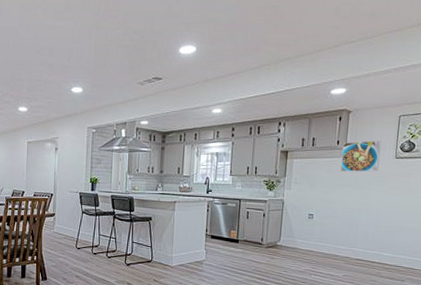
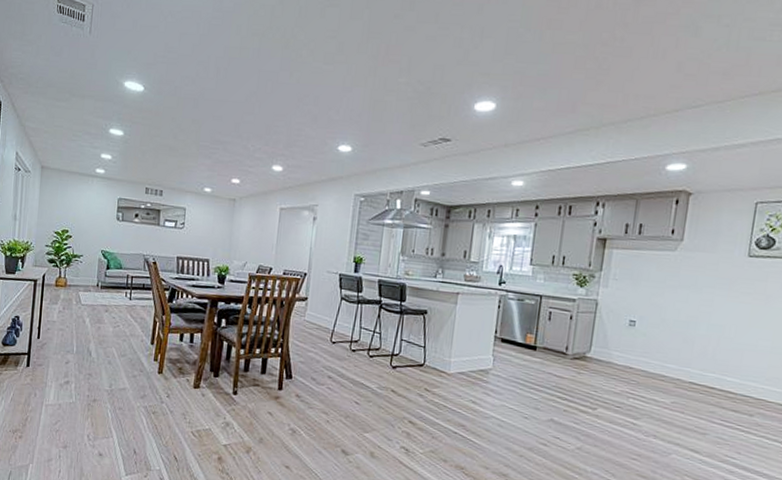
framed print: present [341,140,381,172] -> none [674,231,730,272]

